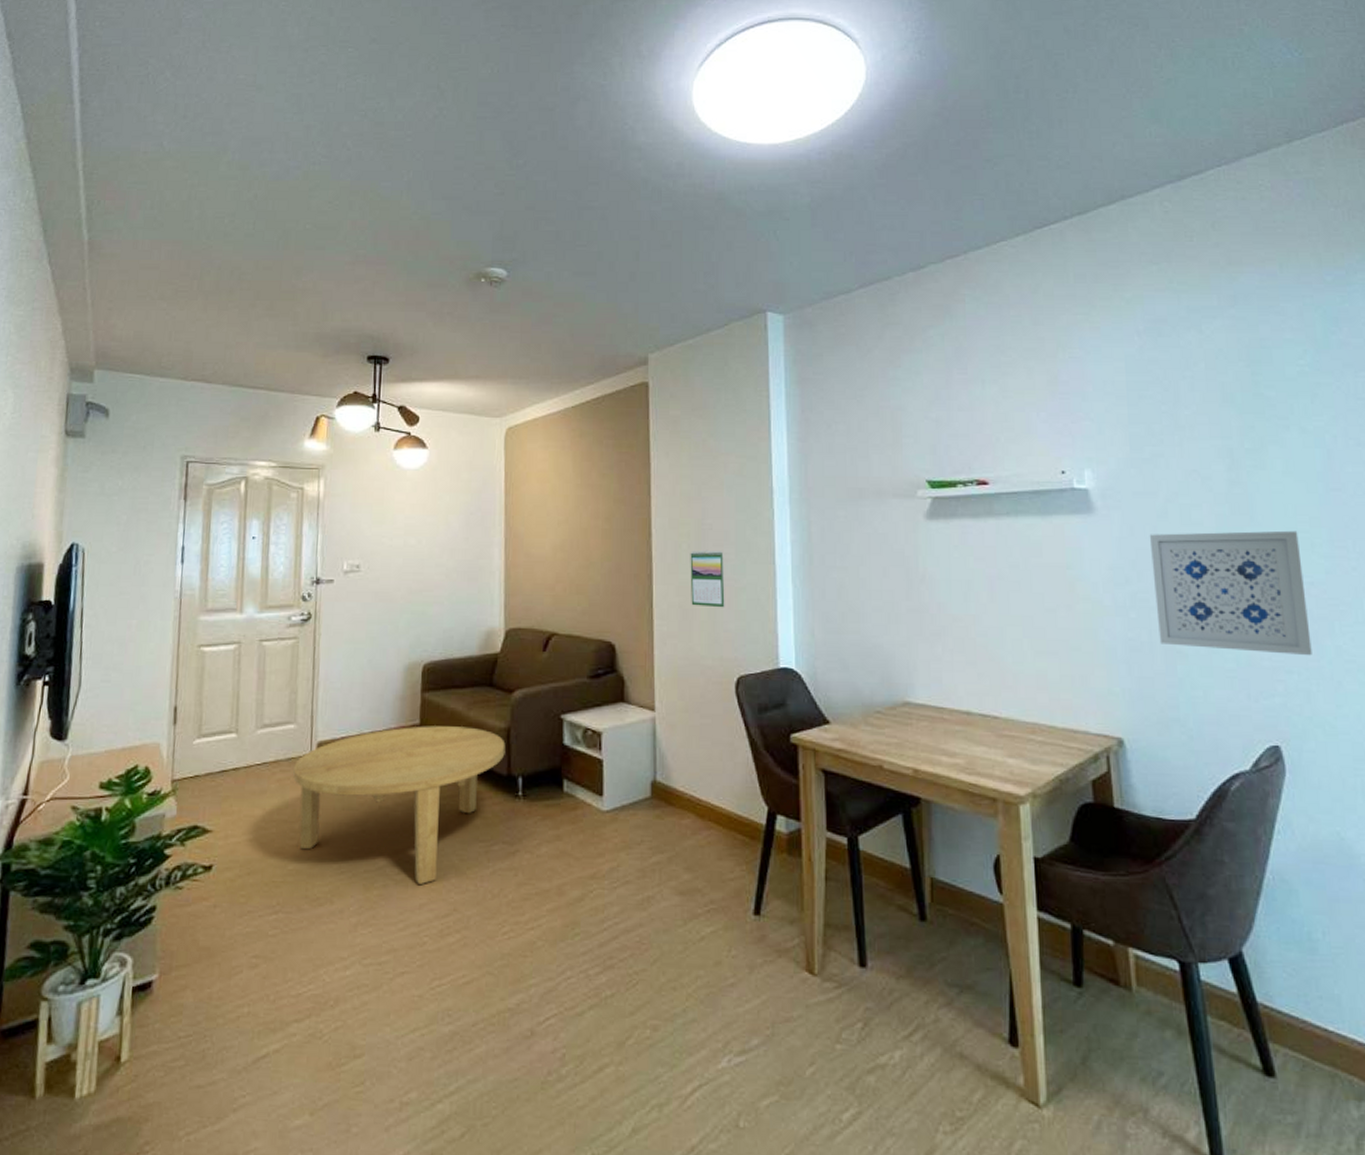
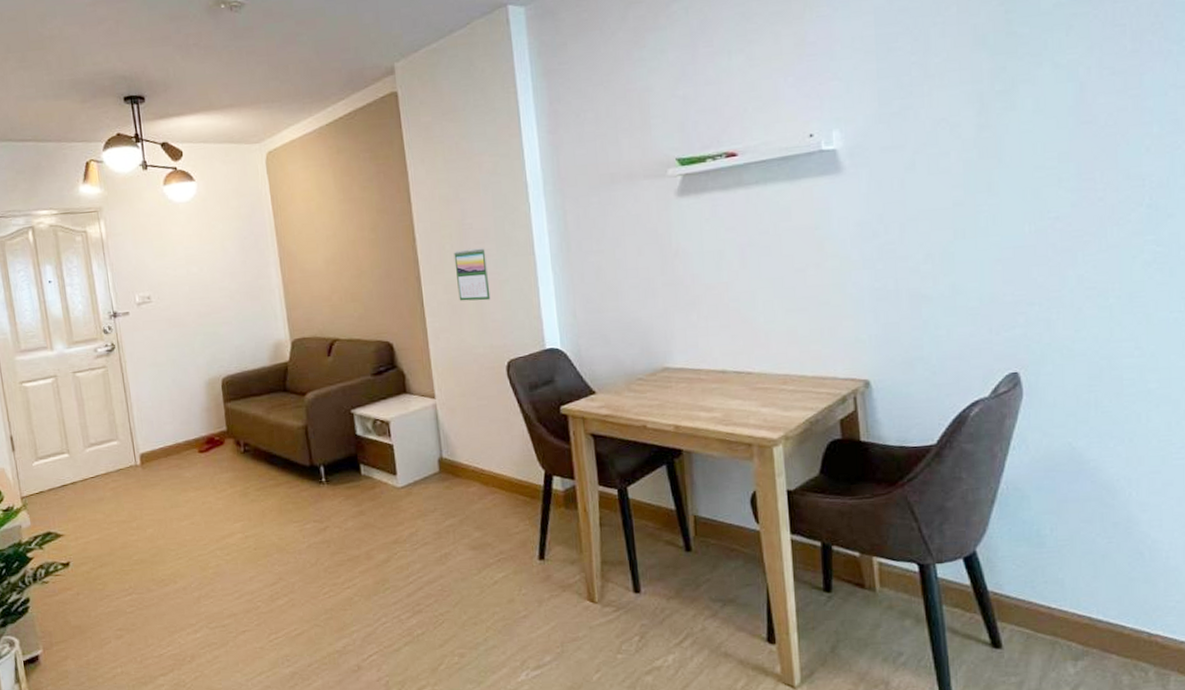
coffee table: present [293,726,506,884] -> none [123,428,306,561]
wall art: present [1149,530,1312,656] -> none [896,168,1054,291]

